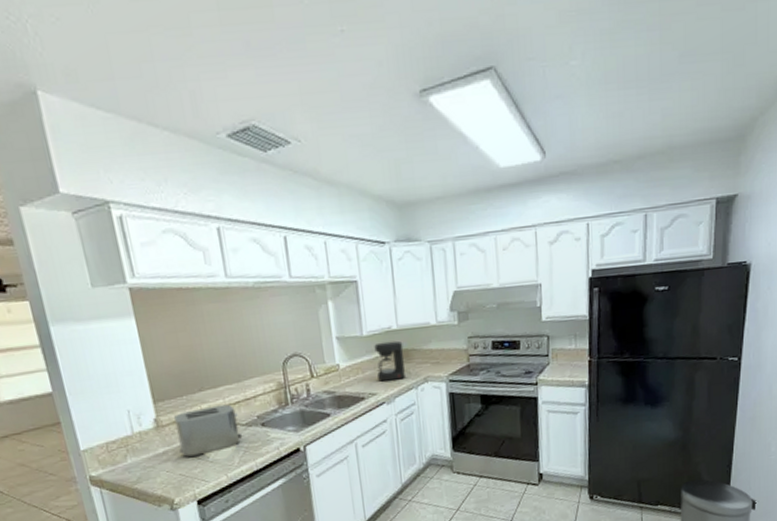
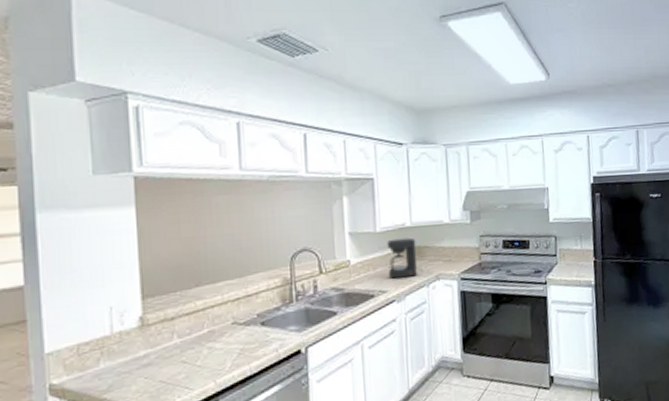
toaster: present [174,404,243,458] -> none [163,301,239,362]

